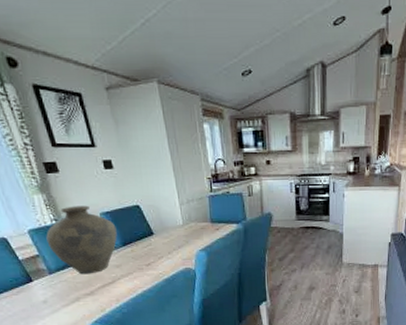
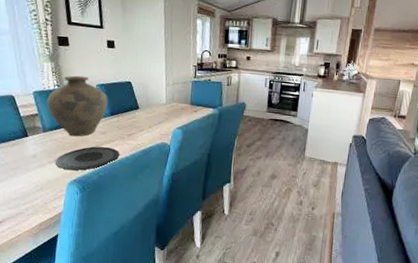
plate: none [69,281,141,312] -> present [55,146,120,171]

